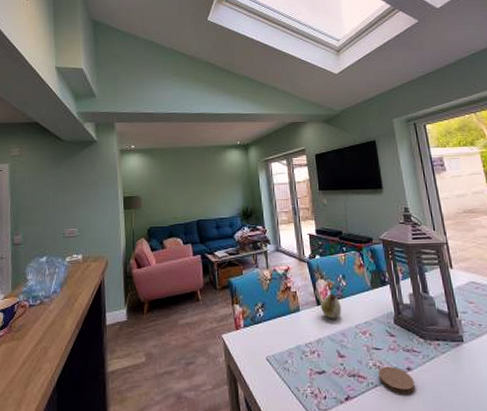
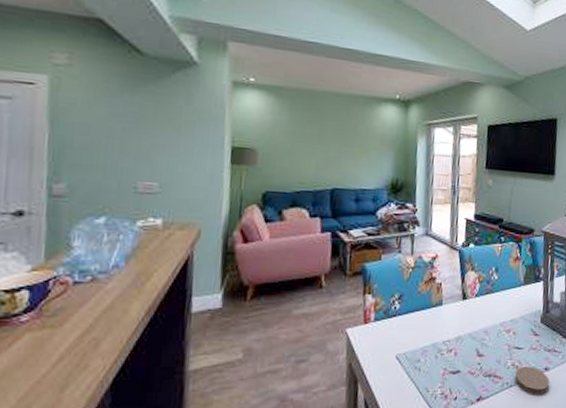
fruit: present [321,293,341,319] -> none [466,287,489,316]

